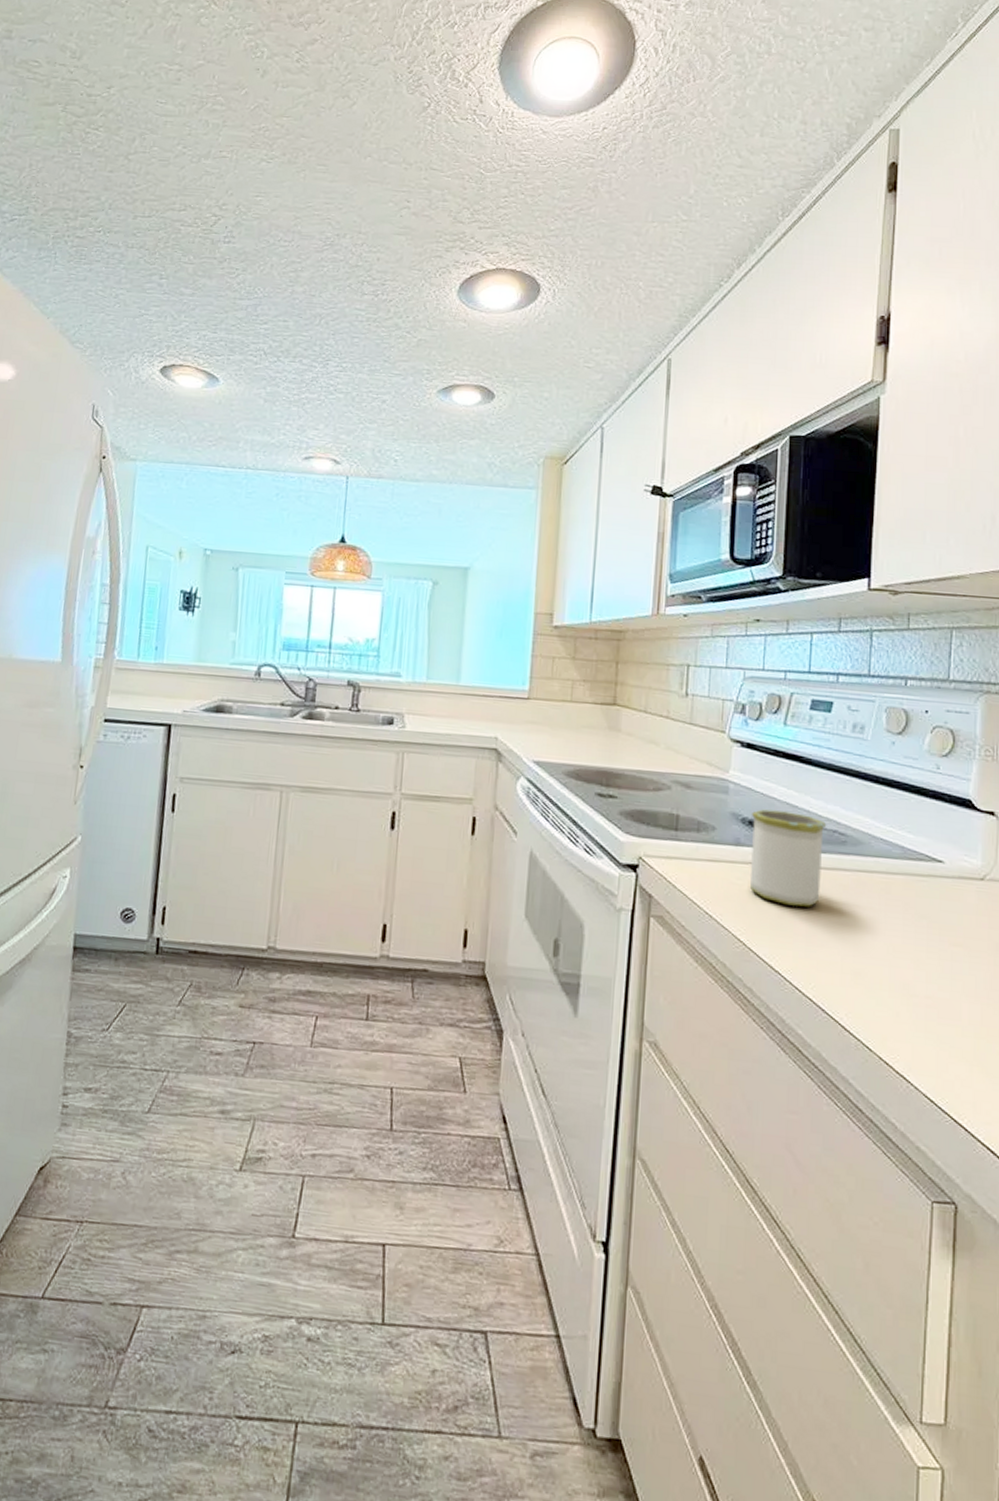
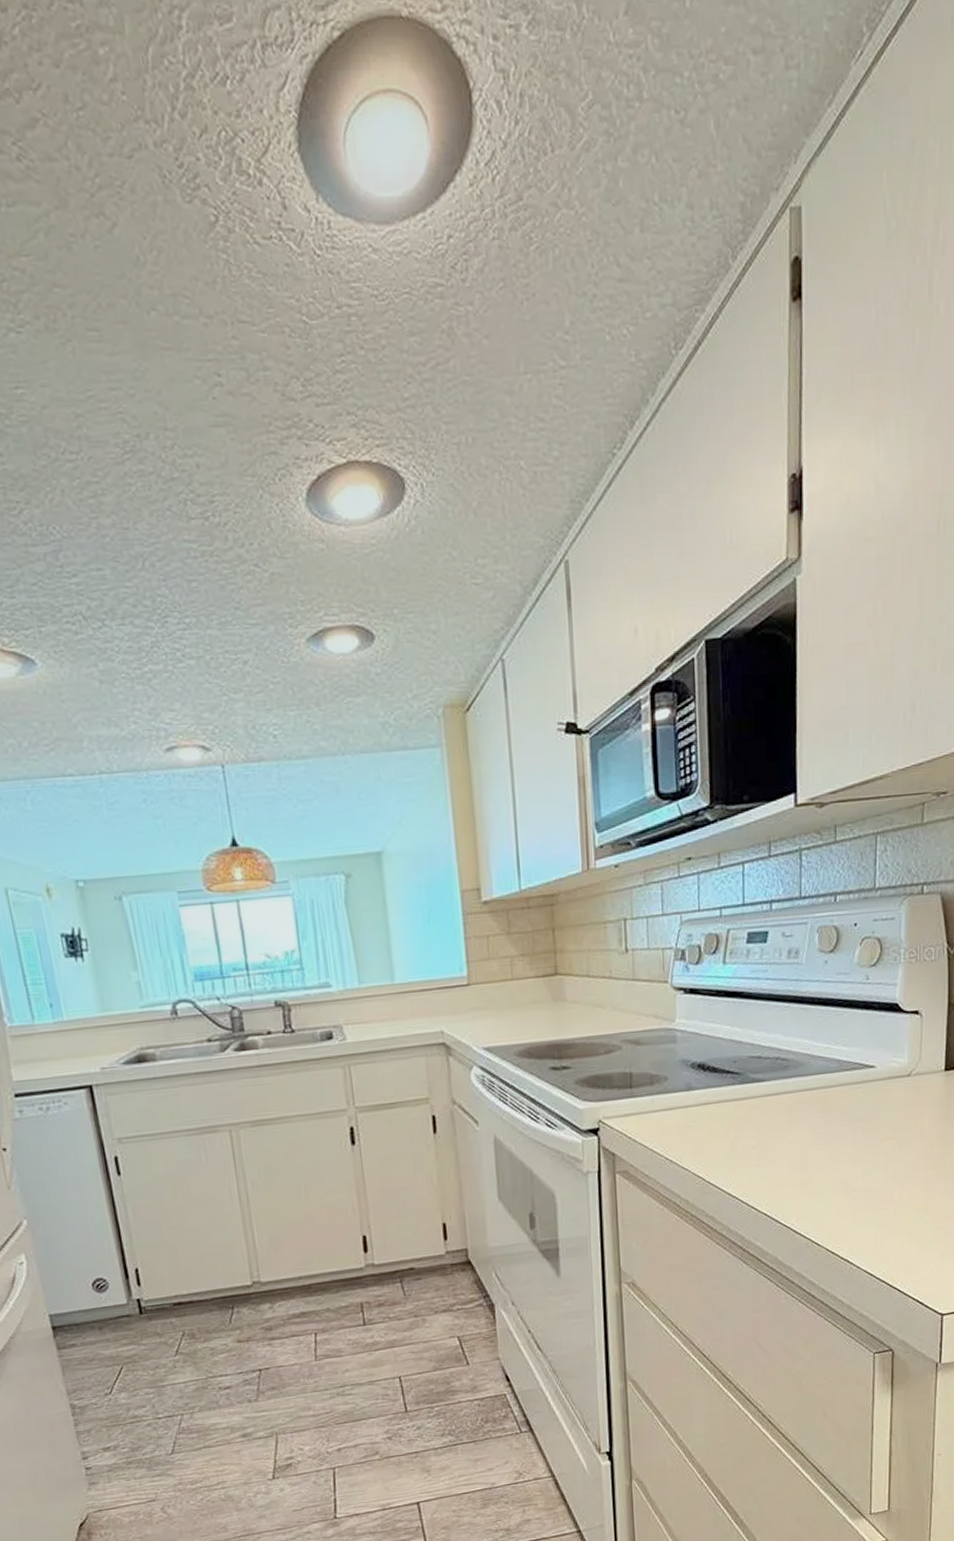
mug: present [750,809,827,907] -> none [700,1048,770,1136]

